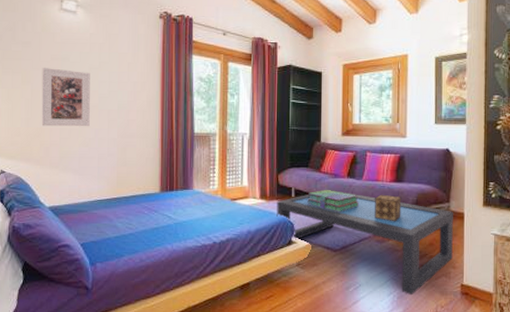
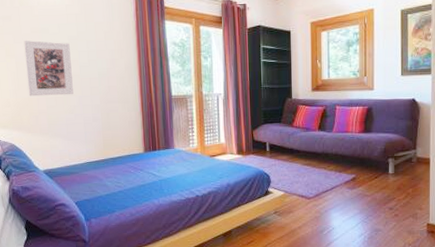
coffee table: present [277,189,453,295] -> none [253,142,419,235]
stack of books: present [307,189,359,212] -> none [281,142,330,163]
decorative box: present [375,194,402,222] -> none [345,144,370,170]

